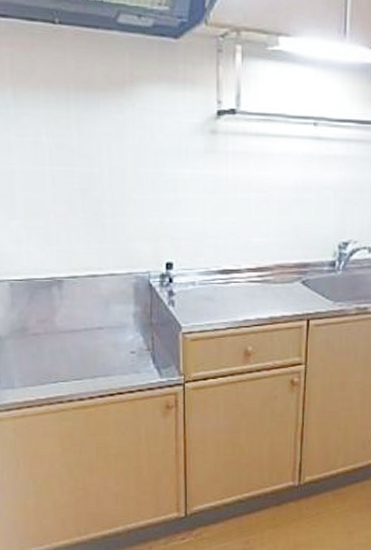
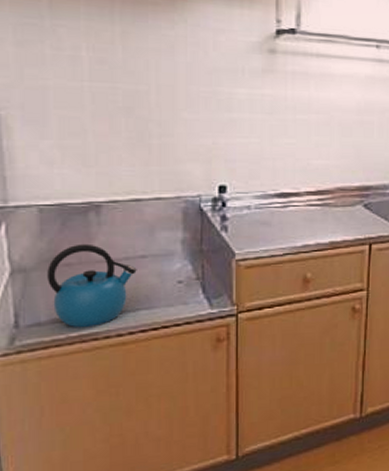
kettle: none [19,315,95,392] -> present [47,243,137,328]

